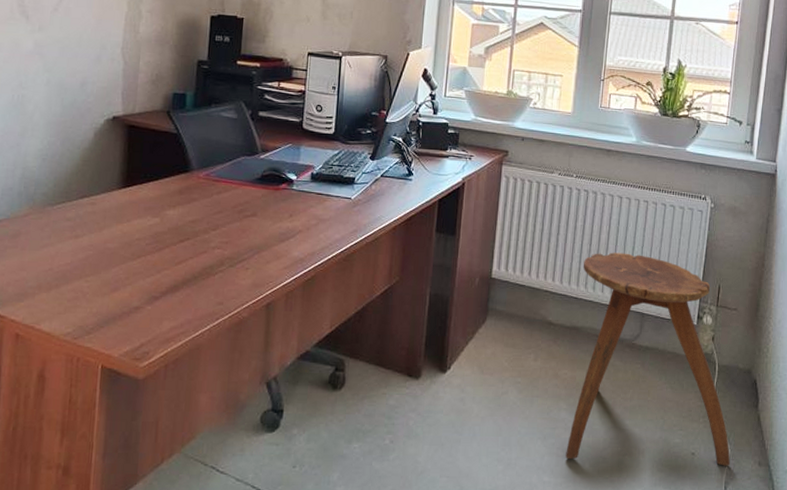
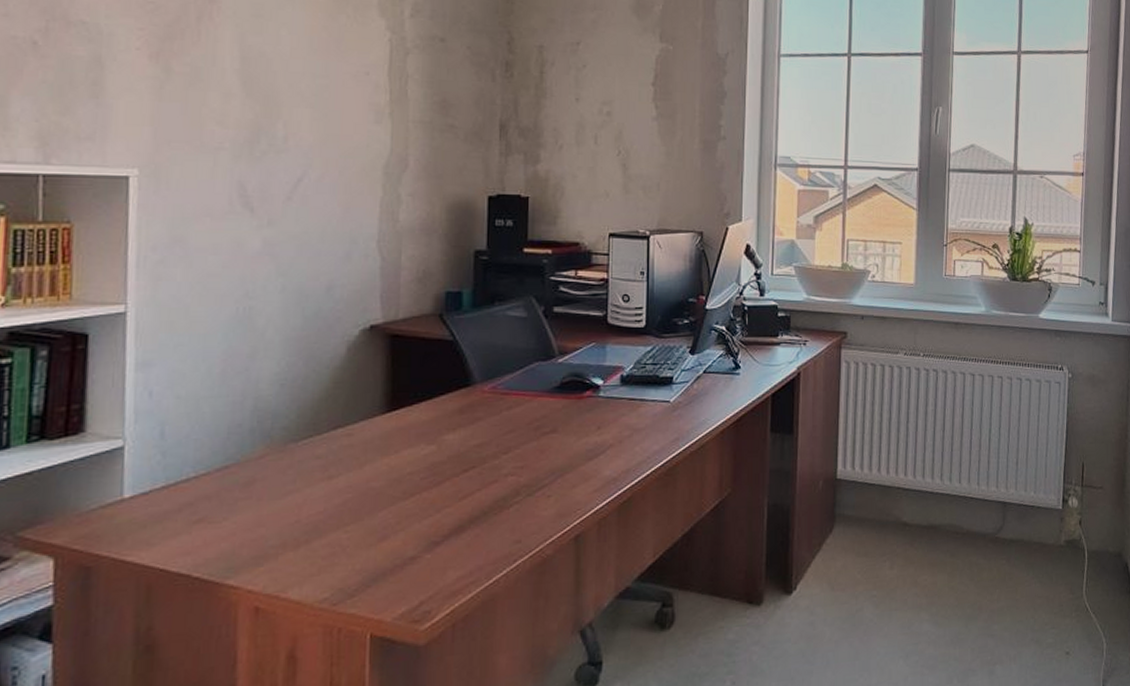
stool: present [565,252,731,466] -> none [931,436,1107,678]

